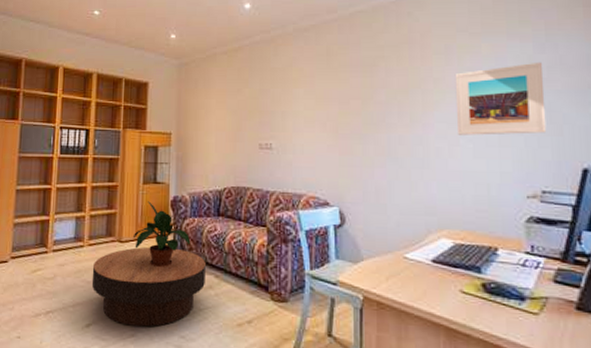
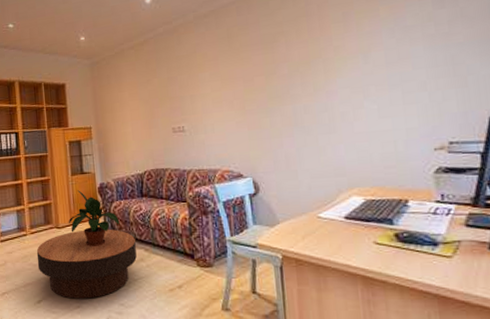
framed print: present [455,61,547,135] -> none [354,16,451,98]

